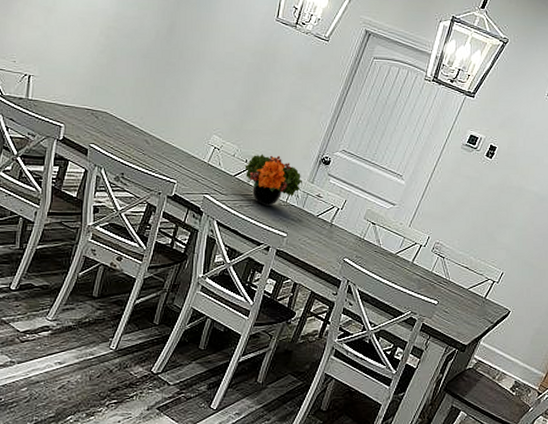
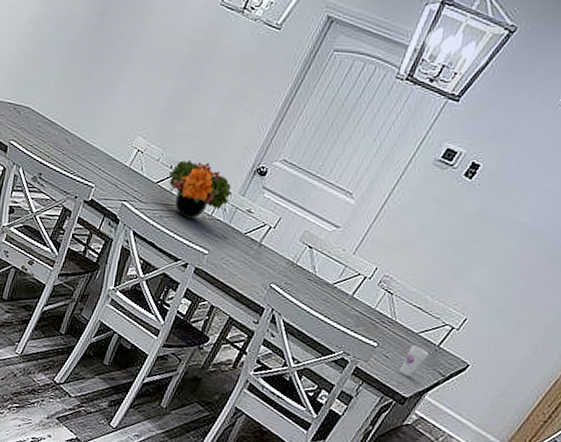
cup: none [457,299,479,327] -> present [399,344,429,377]

